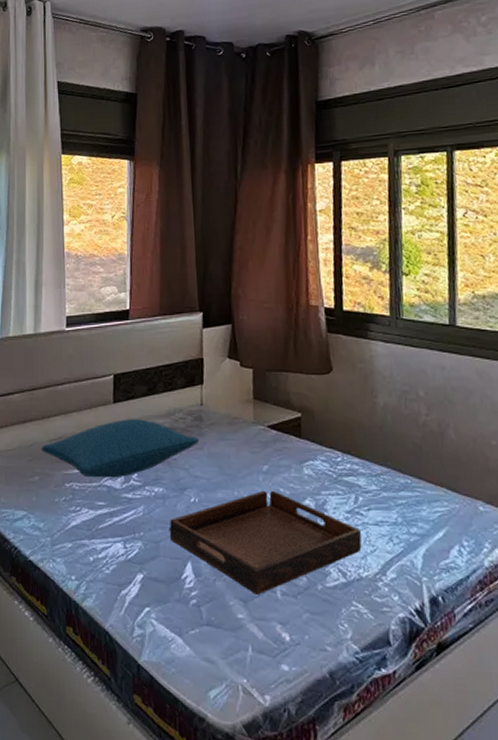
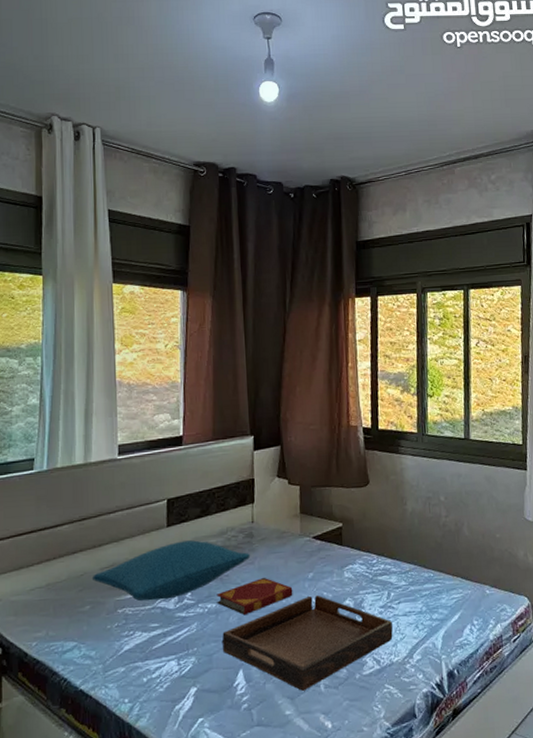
hardback book: none [164,466,246,504] -> present [216,578,293,616]

